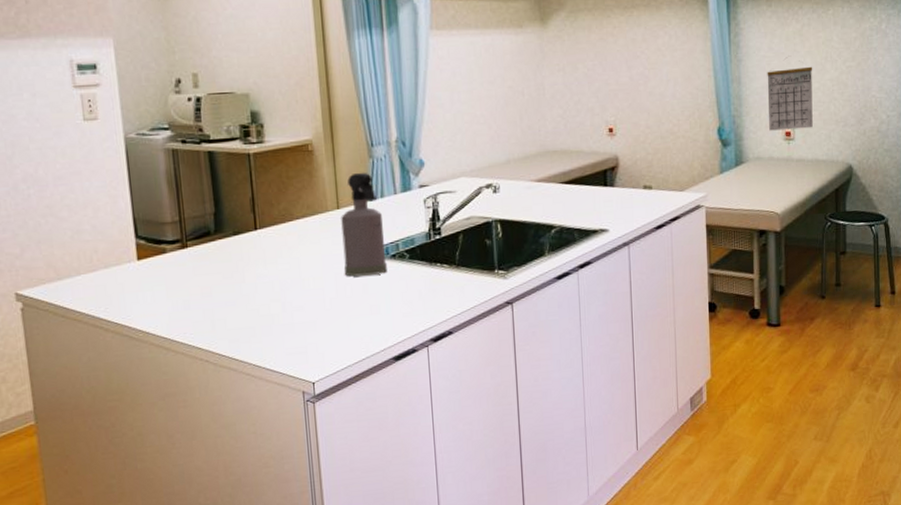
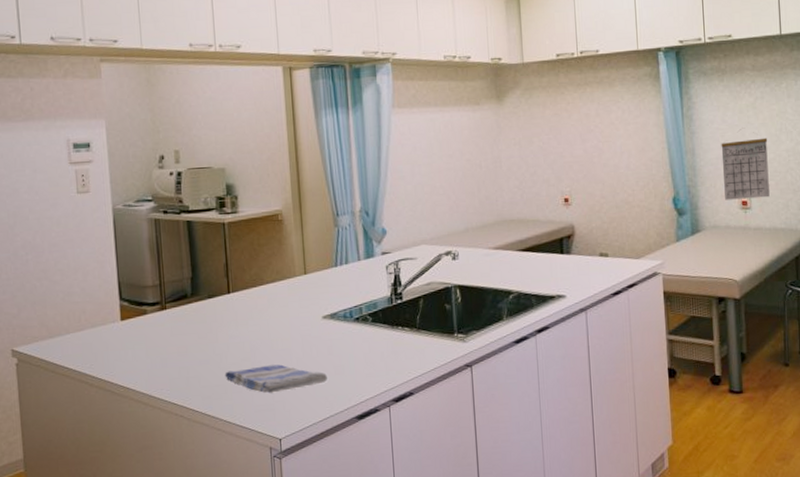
dish towel: none [253,304,364,335] -> present [225,364,328,394]
spray bottle: present [341,172,387,277] -> none [308,240,351,339]

